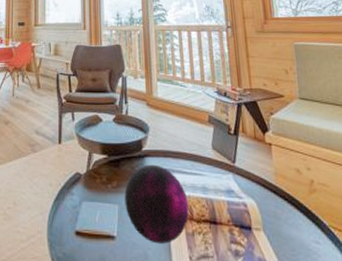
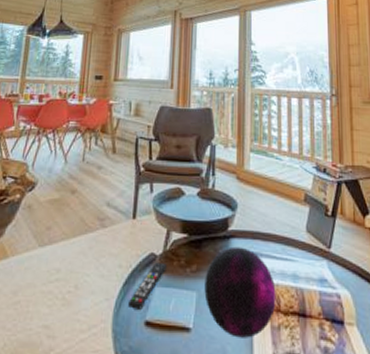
remote control: none [60,180,91,221] -> present [128,262,167,309]

